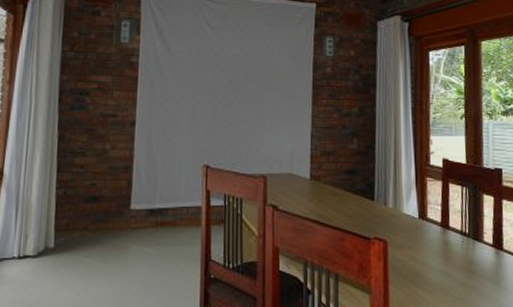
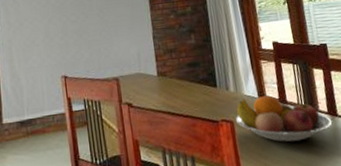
fruit bowl: none [389,217,496,273] -> present [235,96,333,143]

